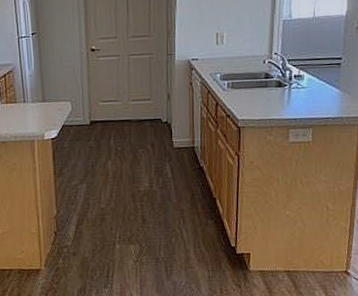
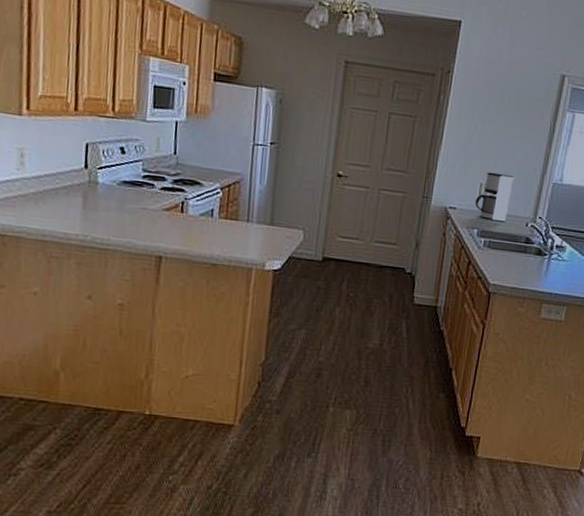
coffee maker: none [213,20,247,64] -> present [474,172,515,222]

